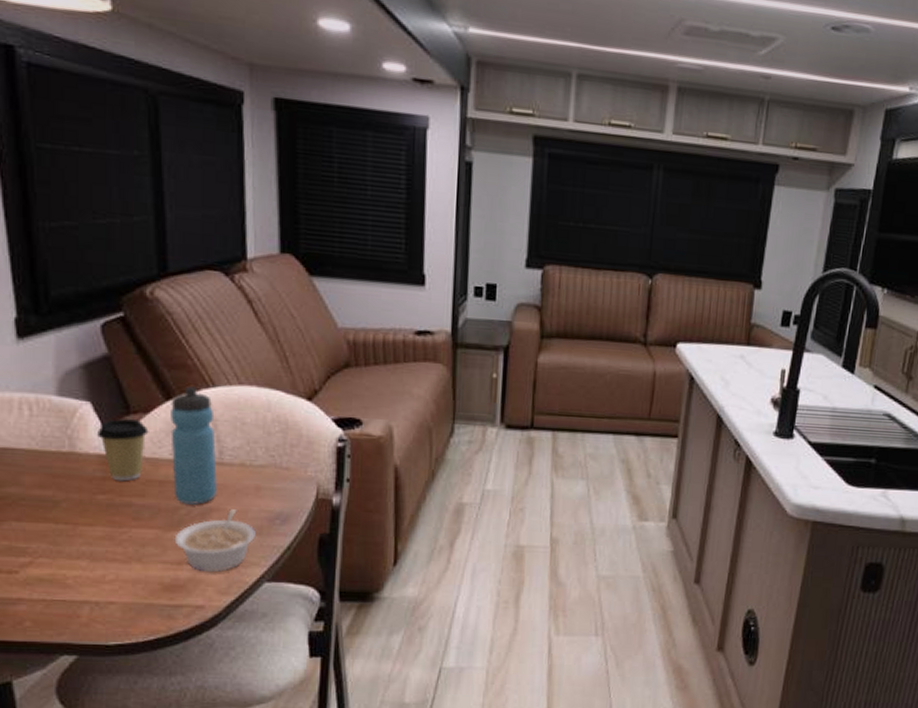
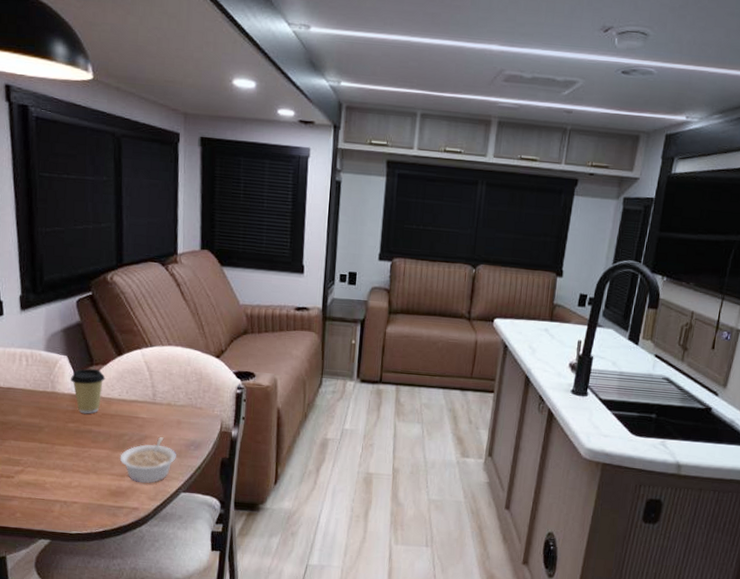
water bottle: present [169,386,218,506] -> none [120,346,152,434]

